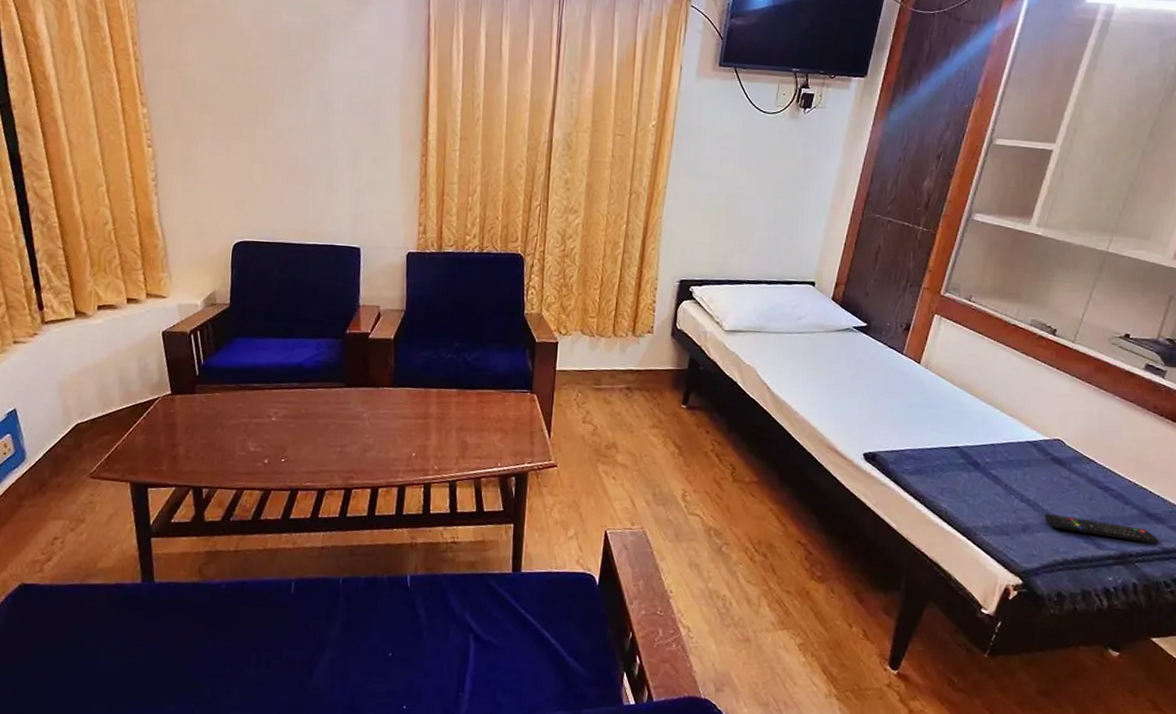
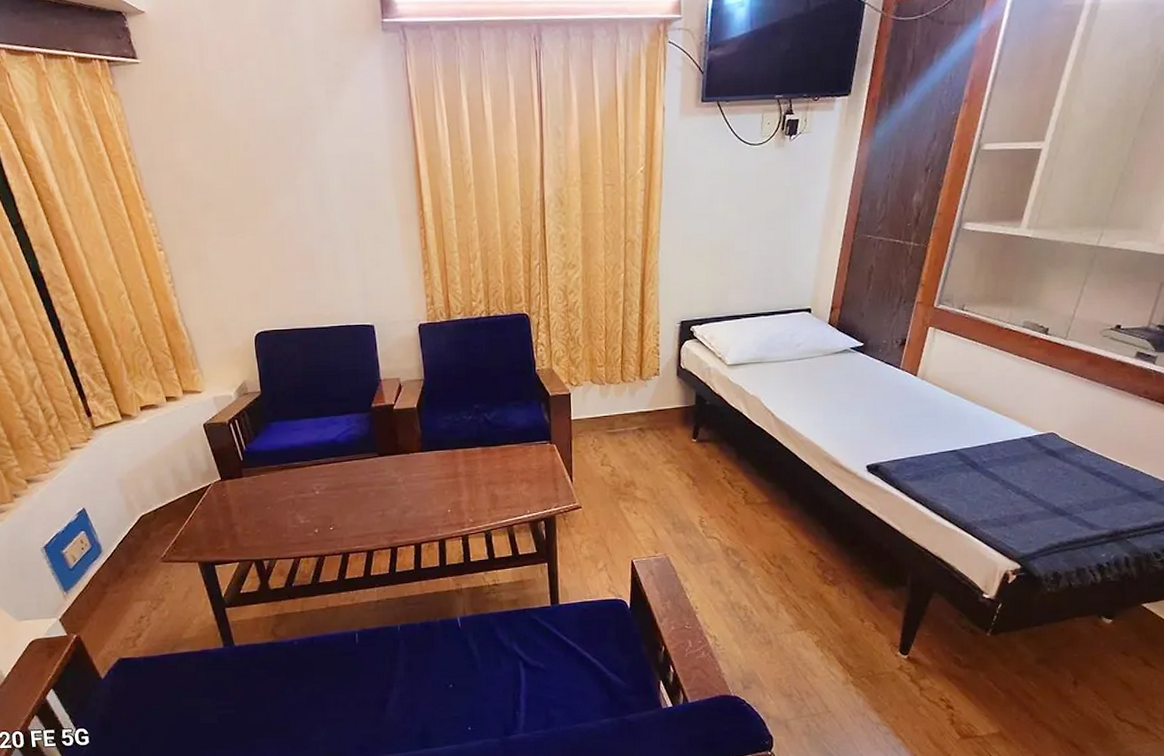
remote control: present [1044,514,1159,545] -> none [1040,502,1150,520]

